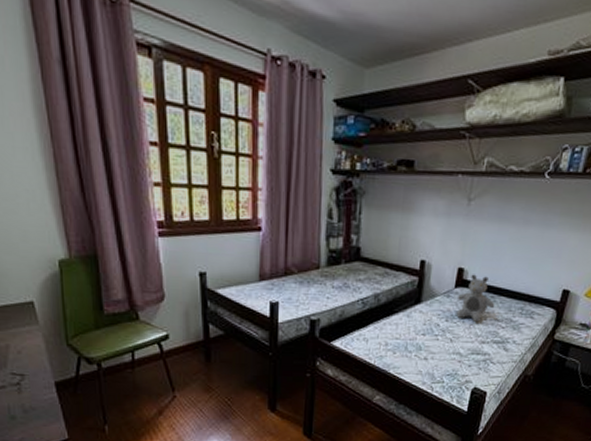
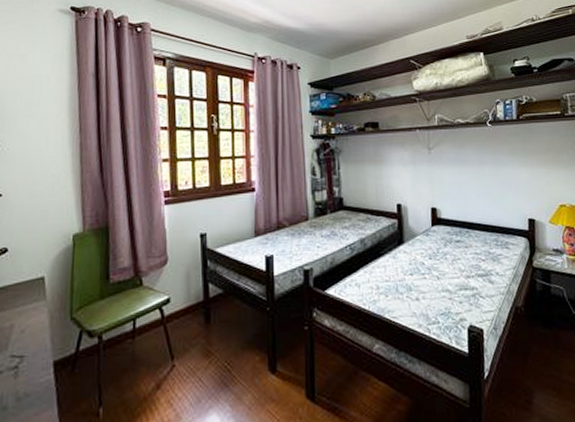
teddy bear: present [456,274,495,323] -> none [436,212,472,258]

